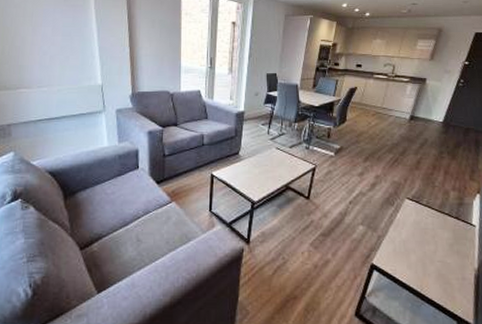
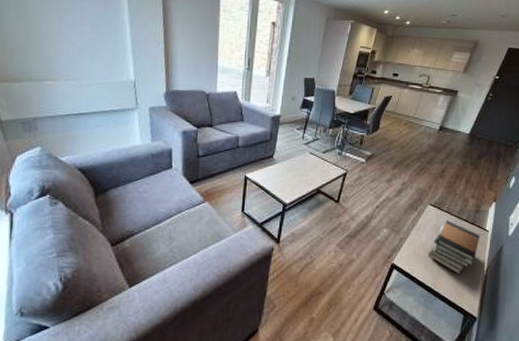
book stack: none [411,215,467,275] -> present [428,220,480,274]

